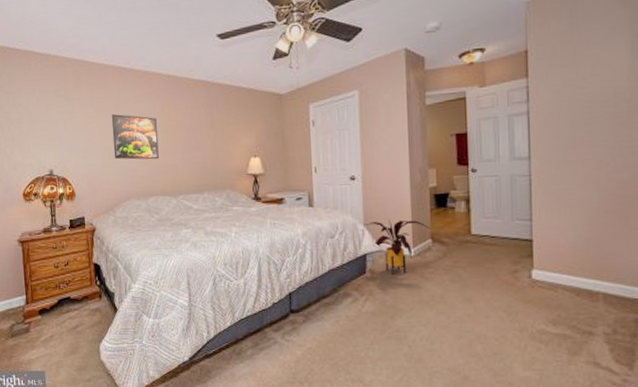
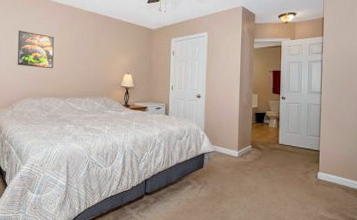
house plant: present [364,219,431,274] -> none [204,128,251,170]

